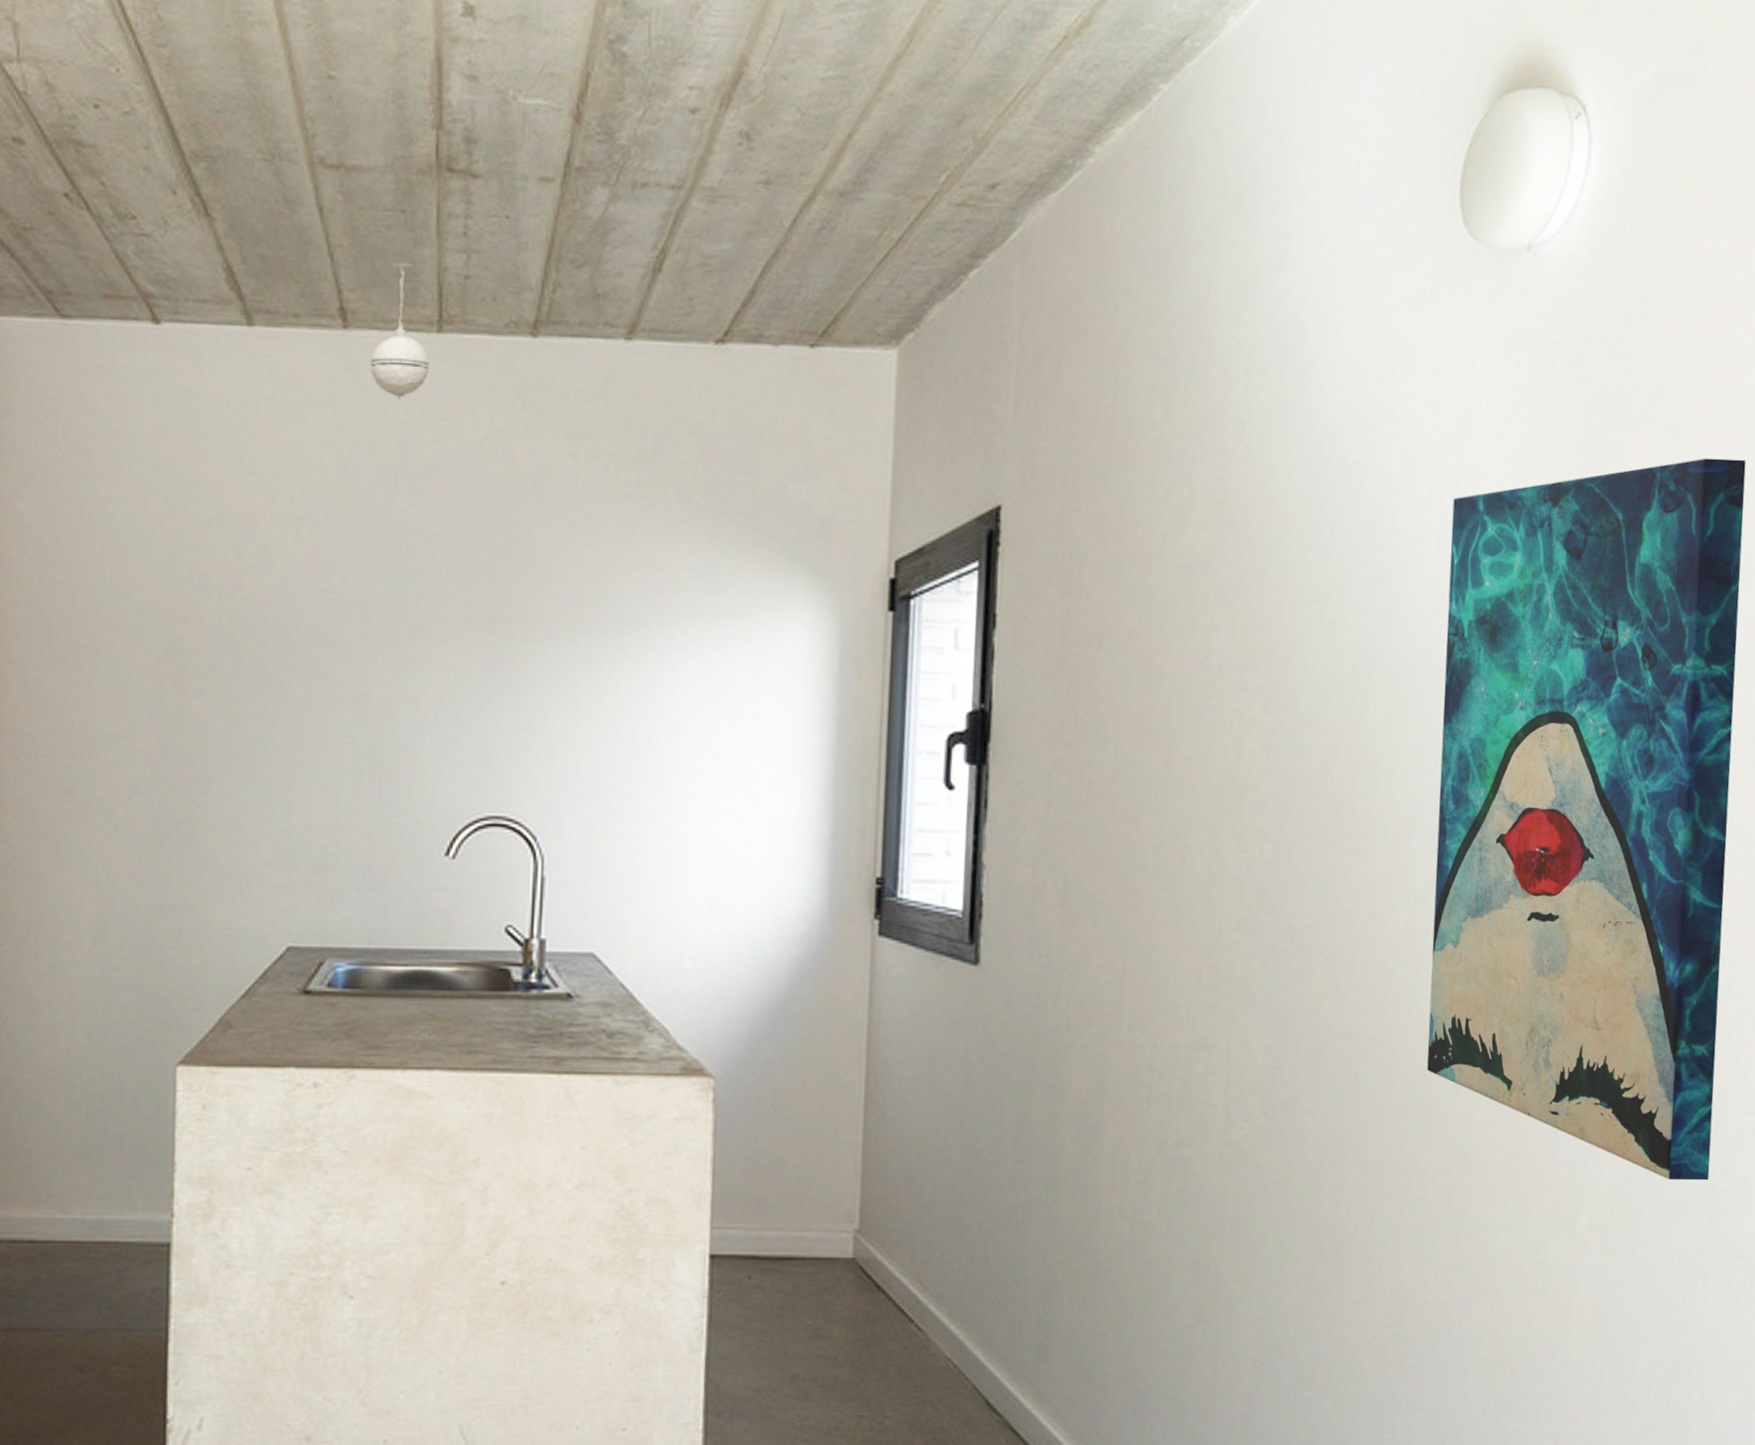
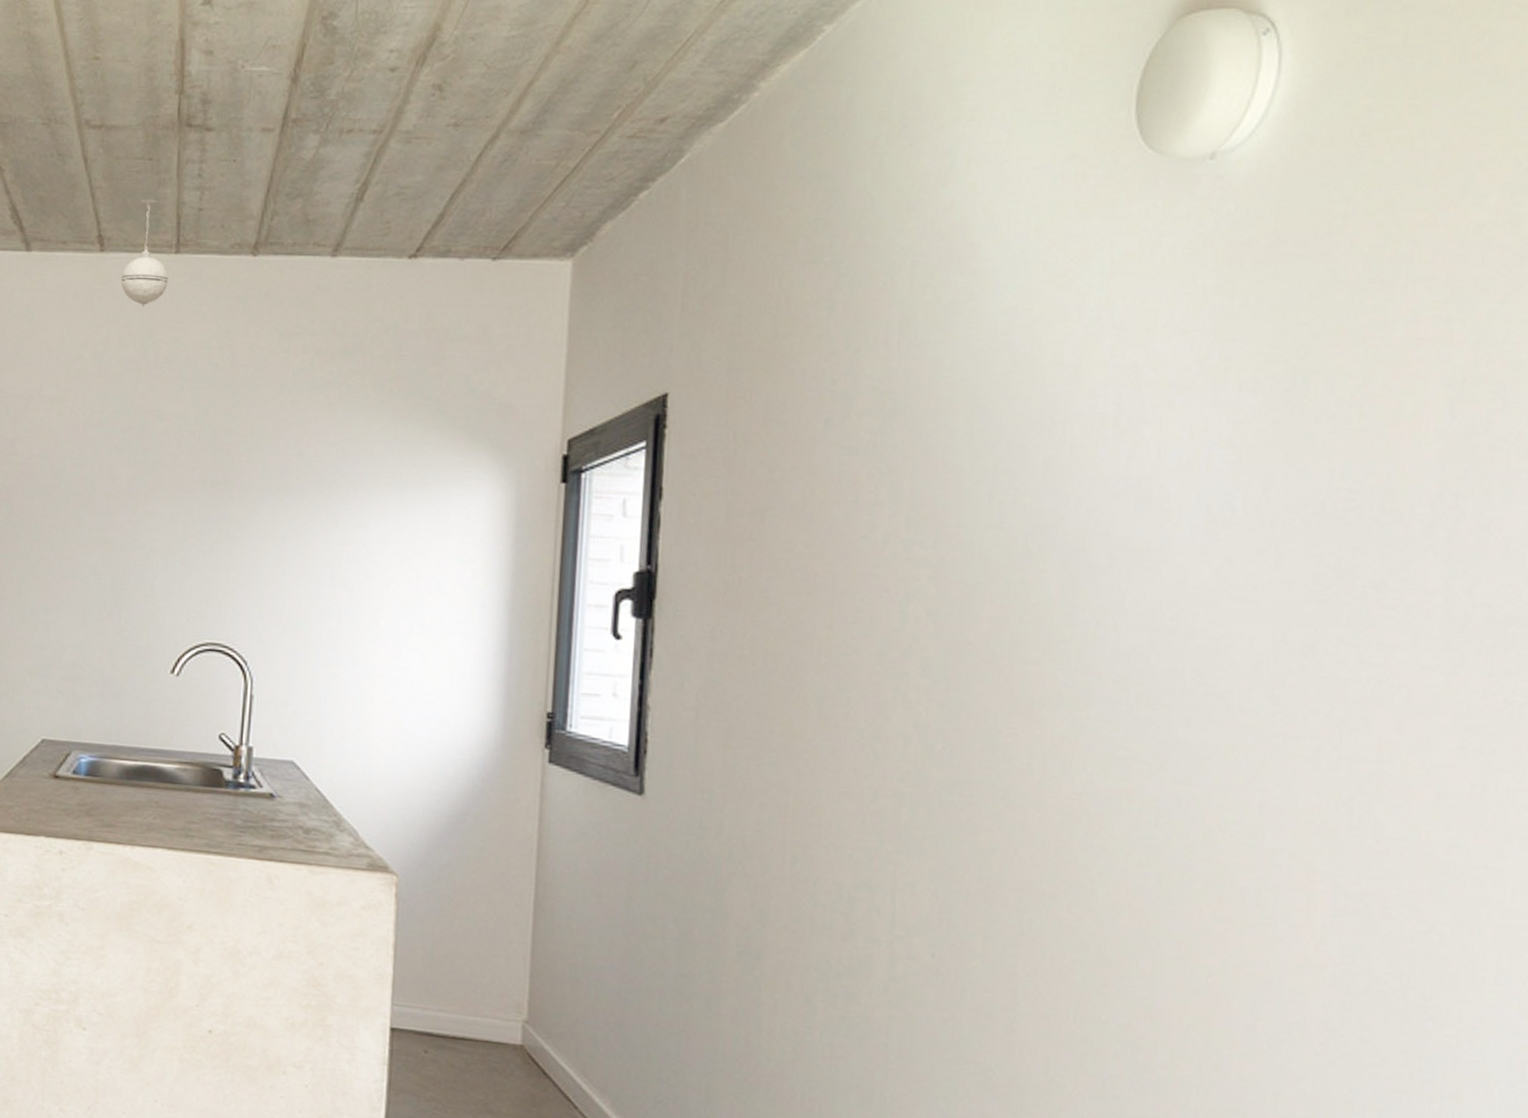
wall art: present [1427,458,1746,1181] -> none [1107,351,1469,1068]

